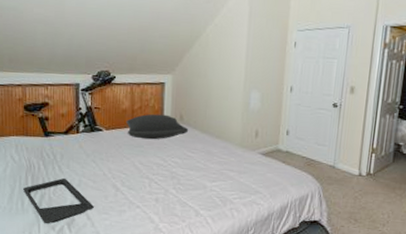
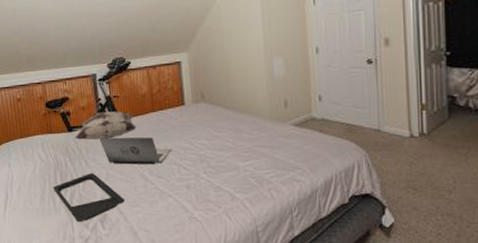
decorative pillow: none [50,121,114,148] -> present [74,111,137,140]
laptop: none [75,146,146,177] -> present [99,137,172,165]
pillow: present [126,113,189,140] -> none [146,94,212,123]

